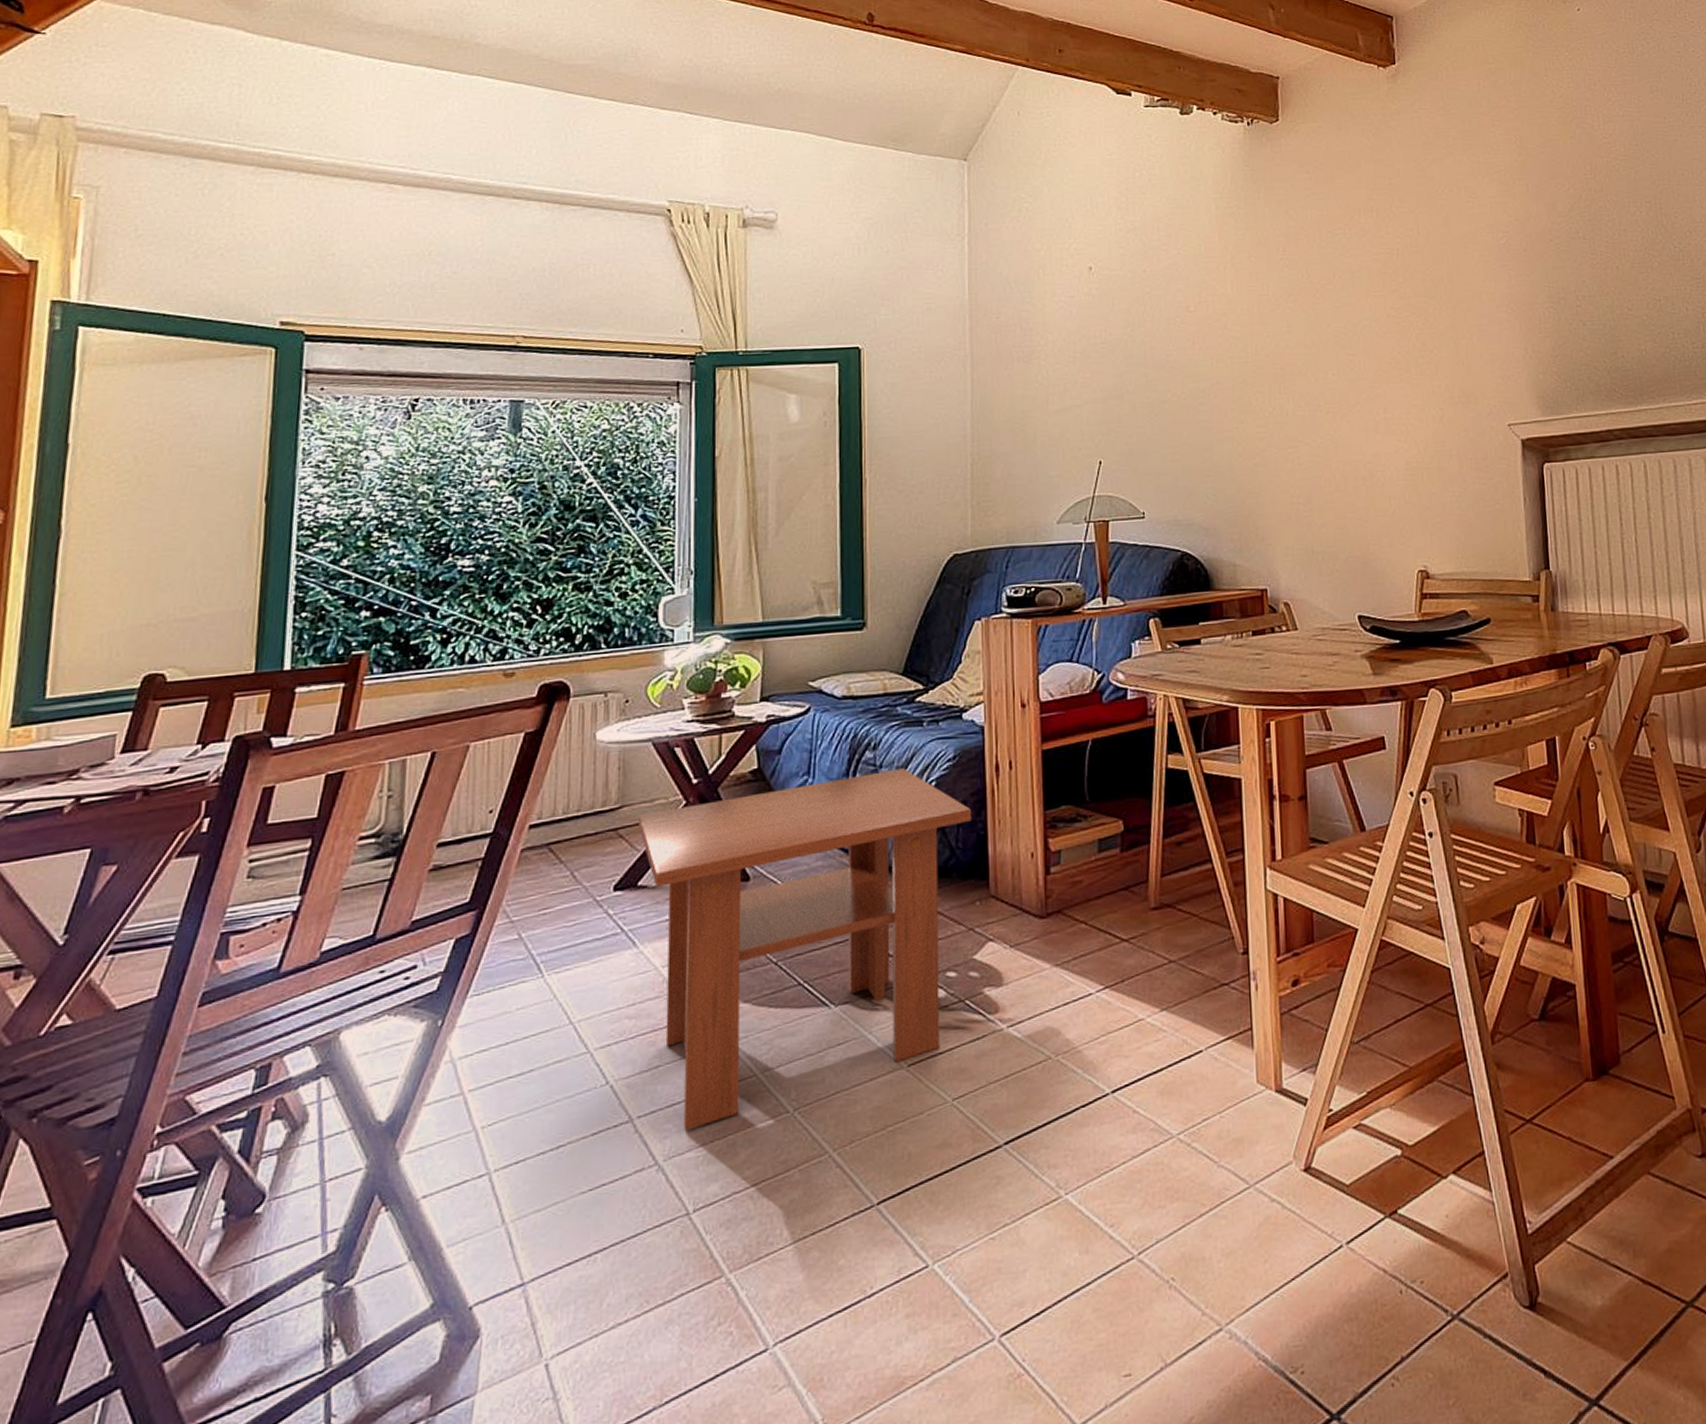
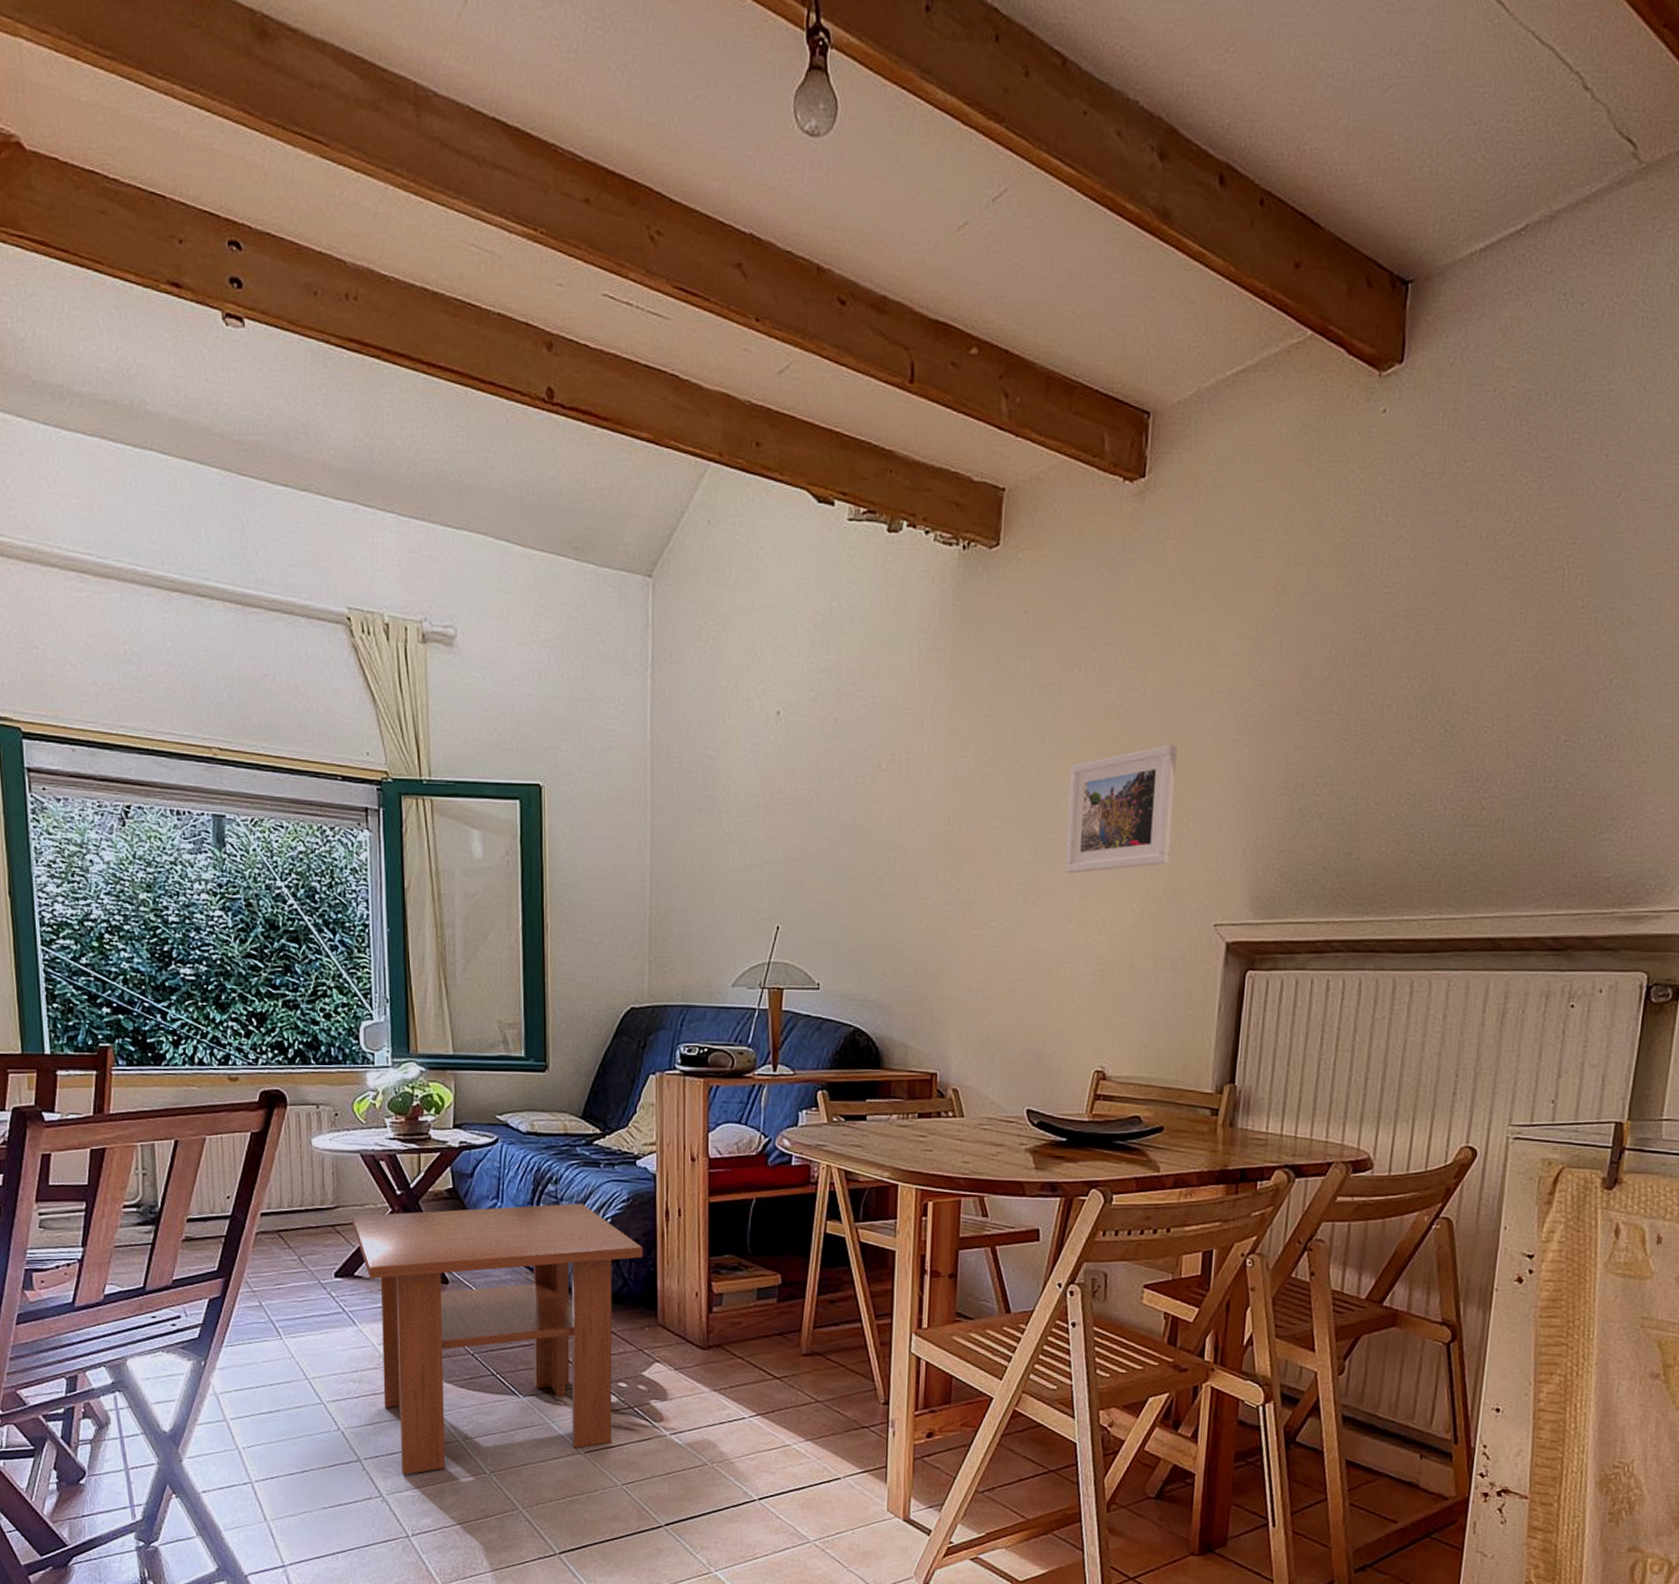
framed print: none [1362,272,1460,390] -> present [1065,744,1178,874]

